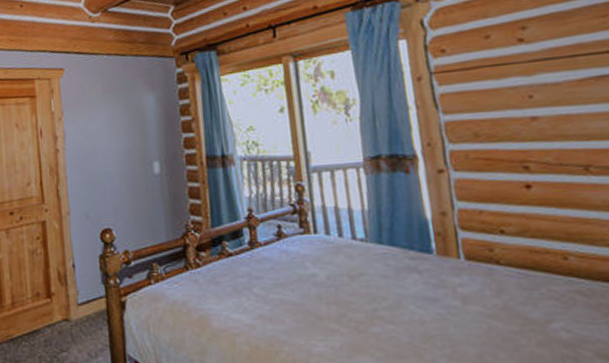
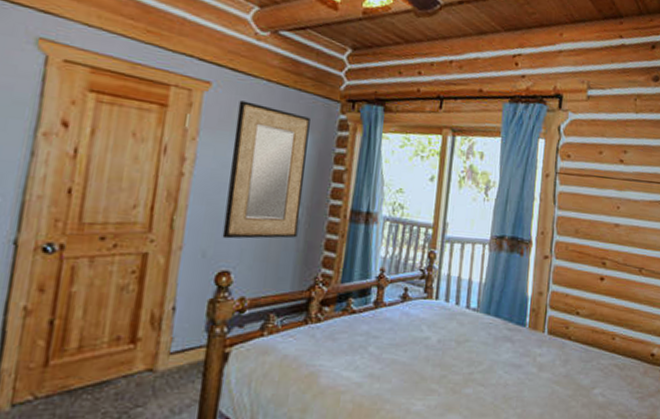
home mirror: none [88,77,162,200] -> present [222,100,311,239]

